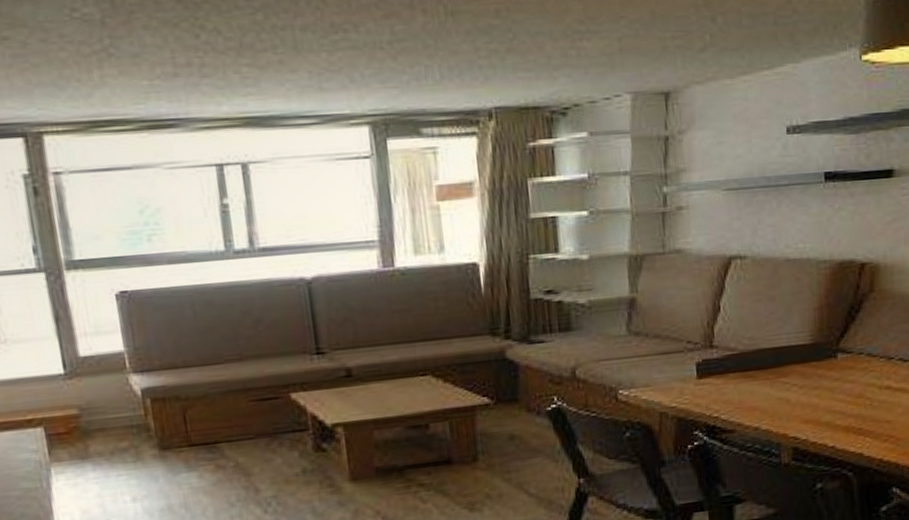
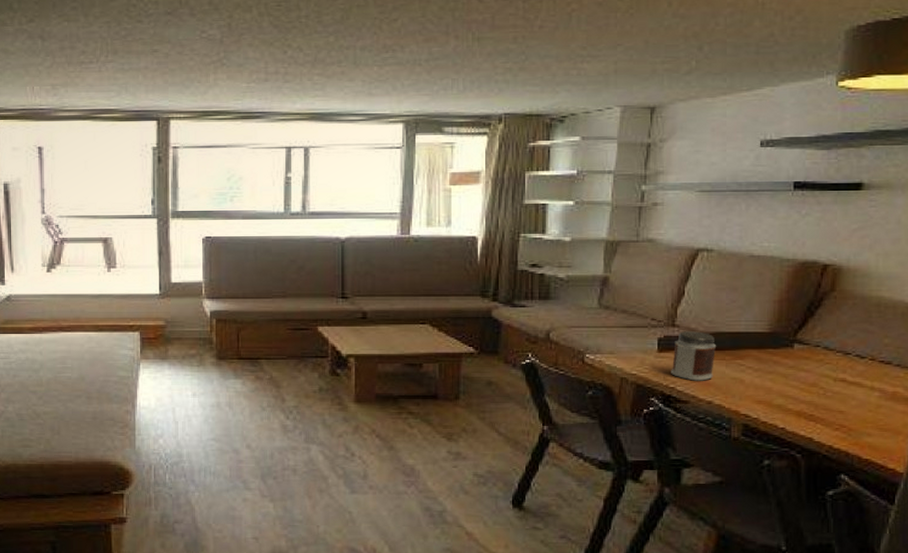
jar: none [713,350,759,407] -> present [671,331,717,381]

